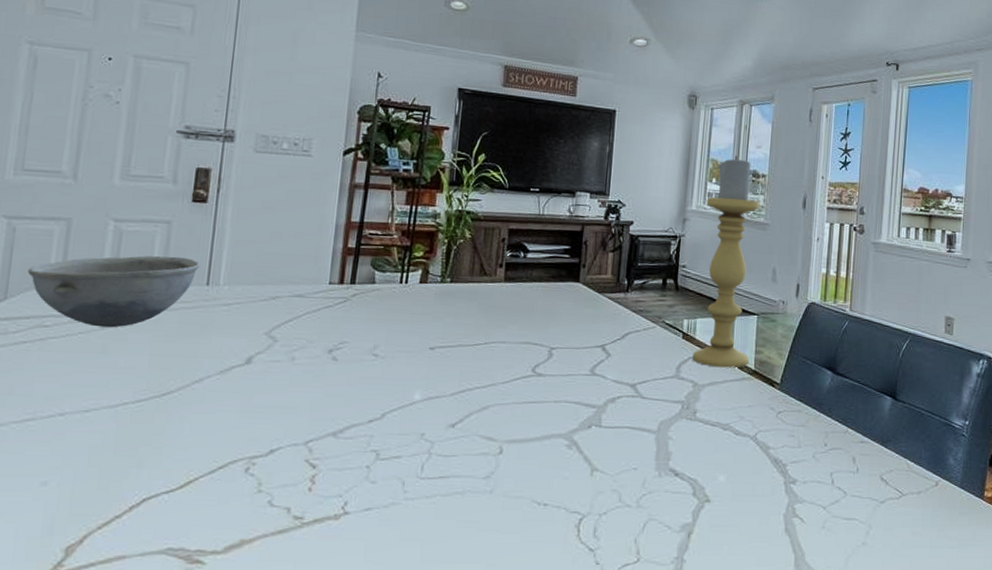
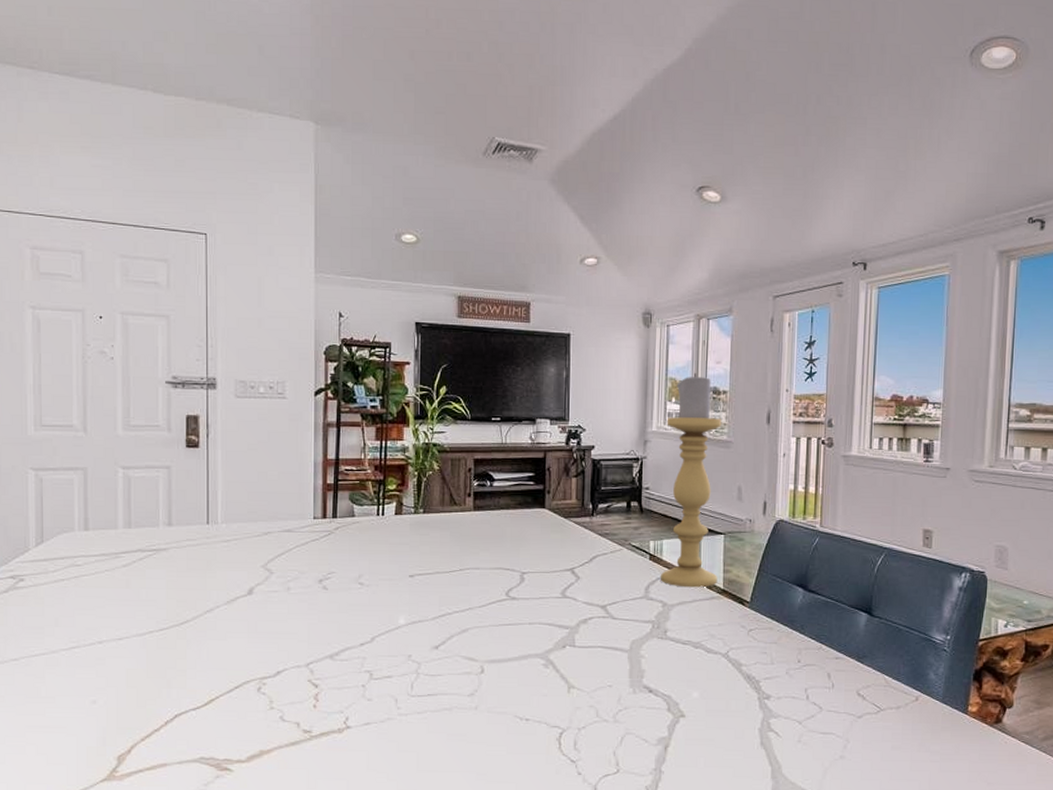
bowl: present [28,256,201,328] -> none [57,498,200,565]

